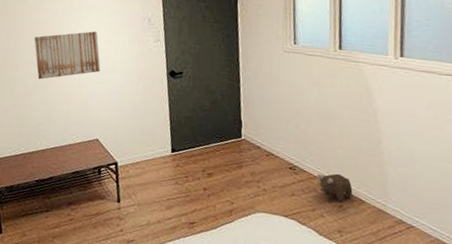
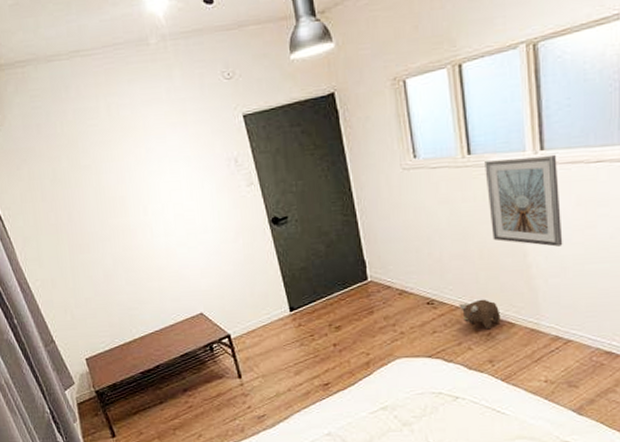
wall art: present [34,31,101,80] -> none [100,186,189,257]
picture frame: none [352,56,414,141] -> present [484,154,563,247]

